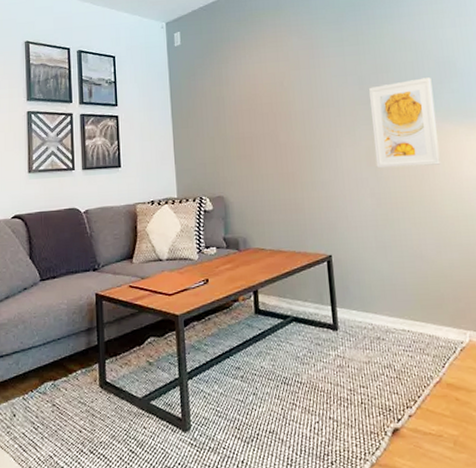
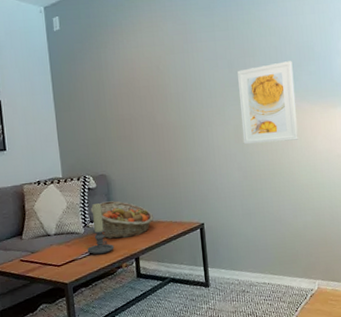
candle holder: none [201,228,231,285] -> present [87,203,114,255]
fruit basket: none [205,225,276,269] -> present [90,201,154,239]

